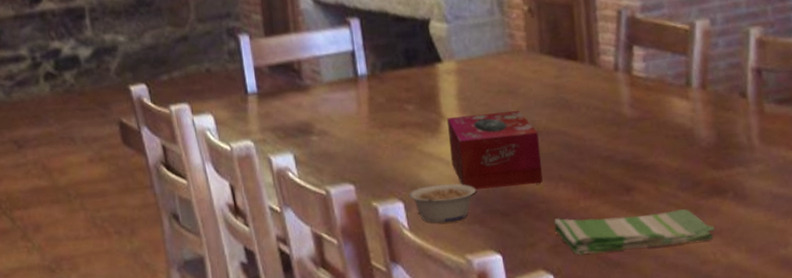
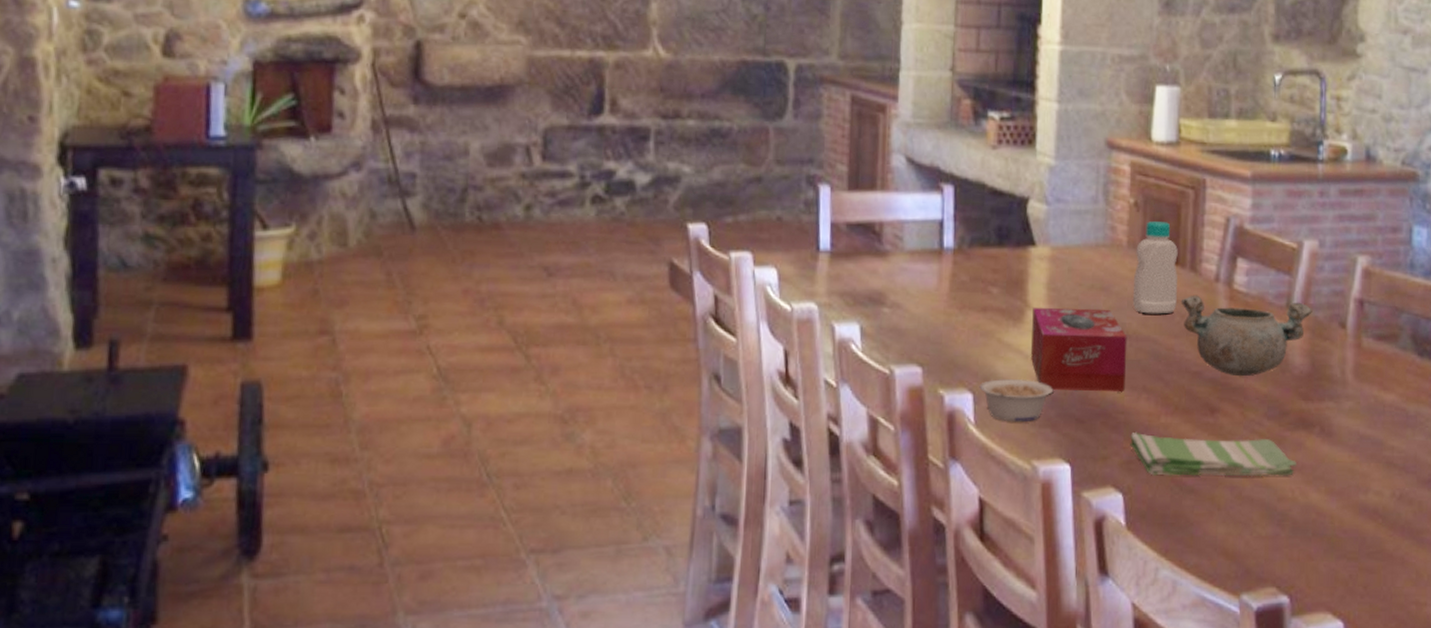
bottle: none [536,23,581,110] -> present [1132,221,1178,315]
decorative bowl: none [584,79,712,156] -> present [1180,295,1312,377]

